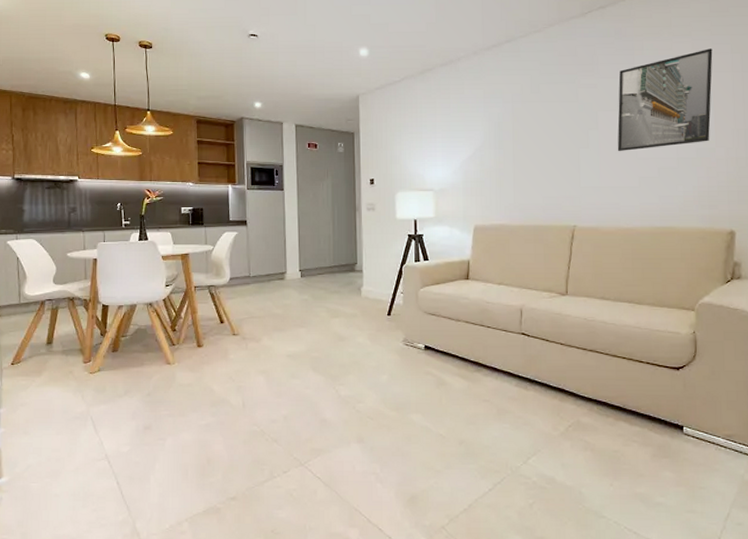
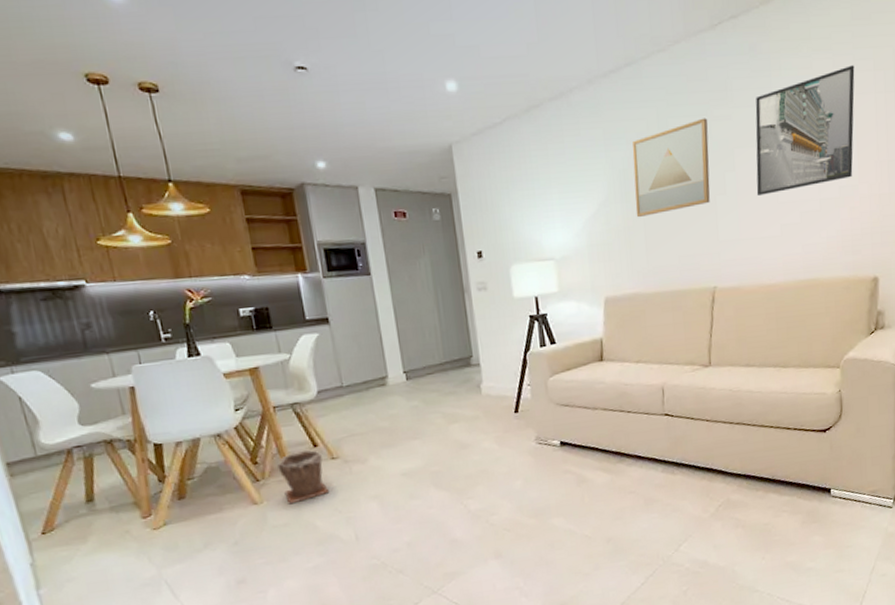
plant pot: none [190,324,228,368] -> present [277,450,330,505]
wall art: none [507,85,576,162] -> present [632,118,710,218]

